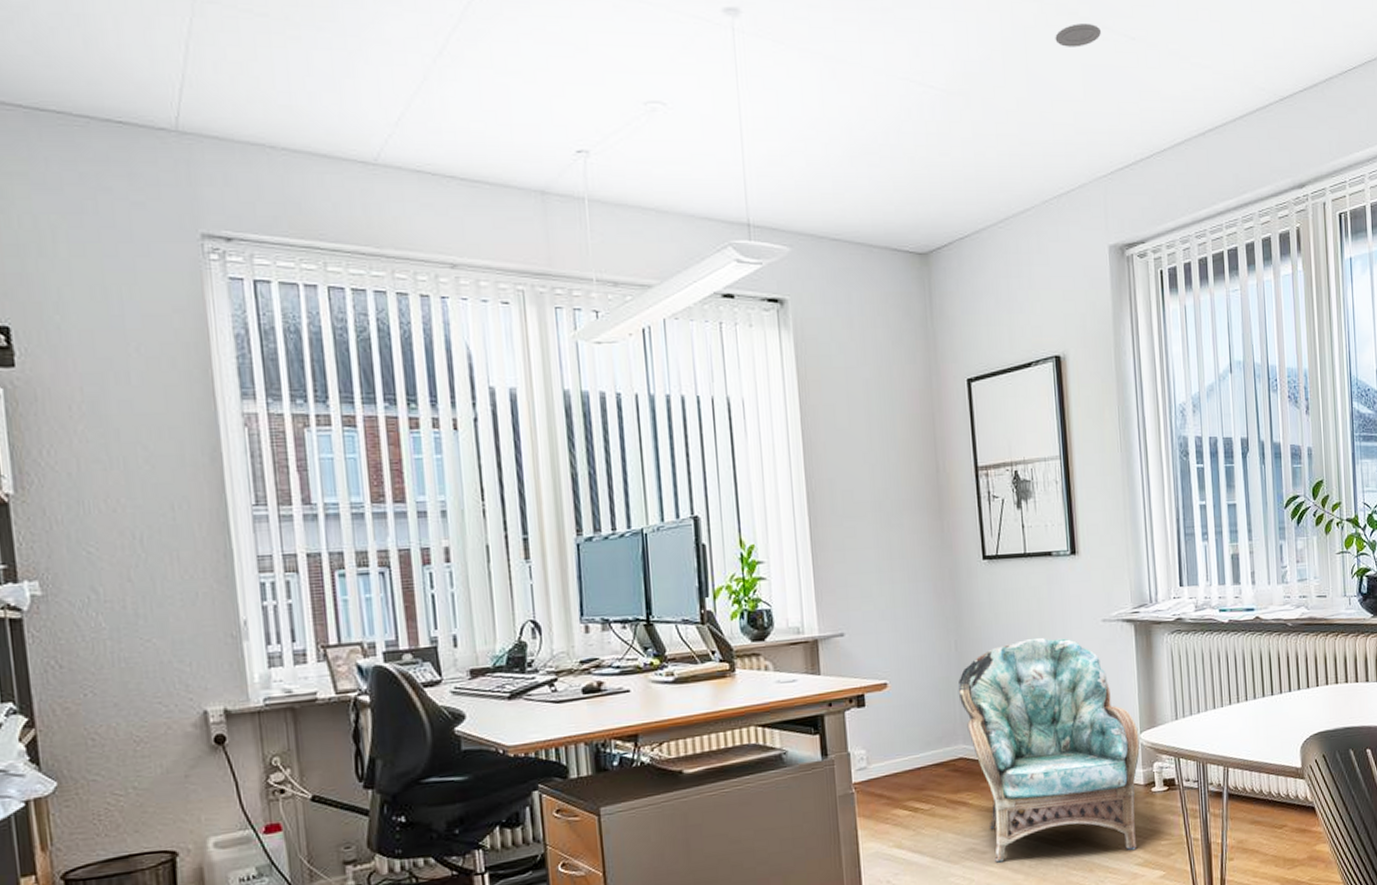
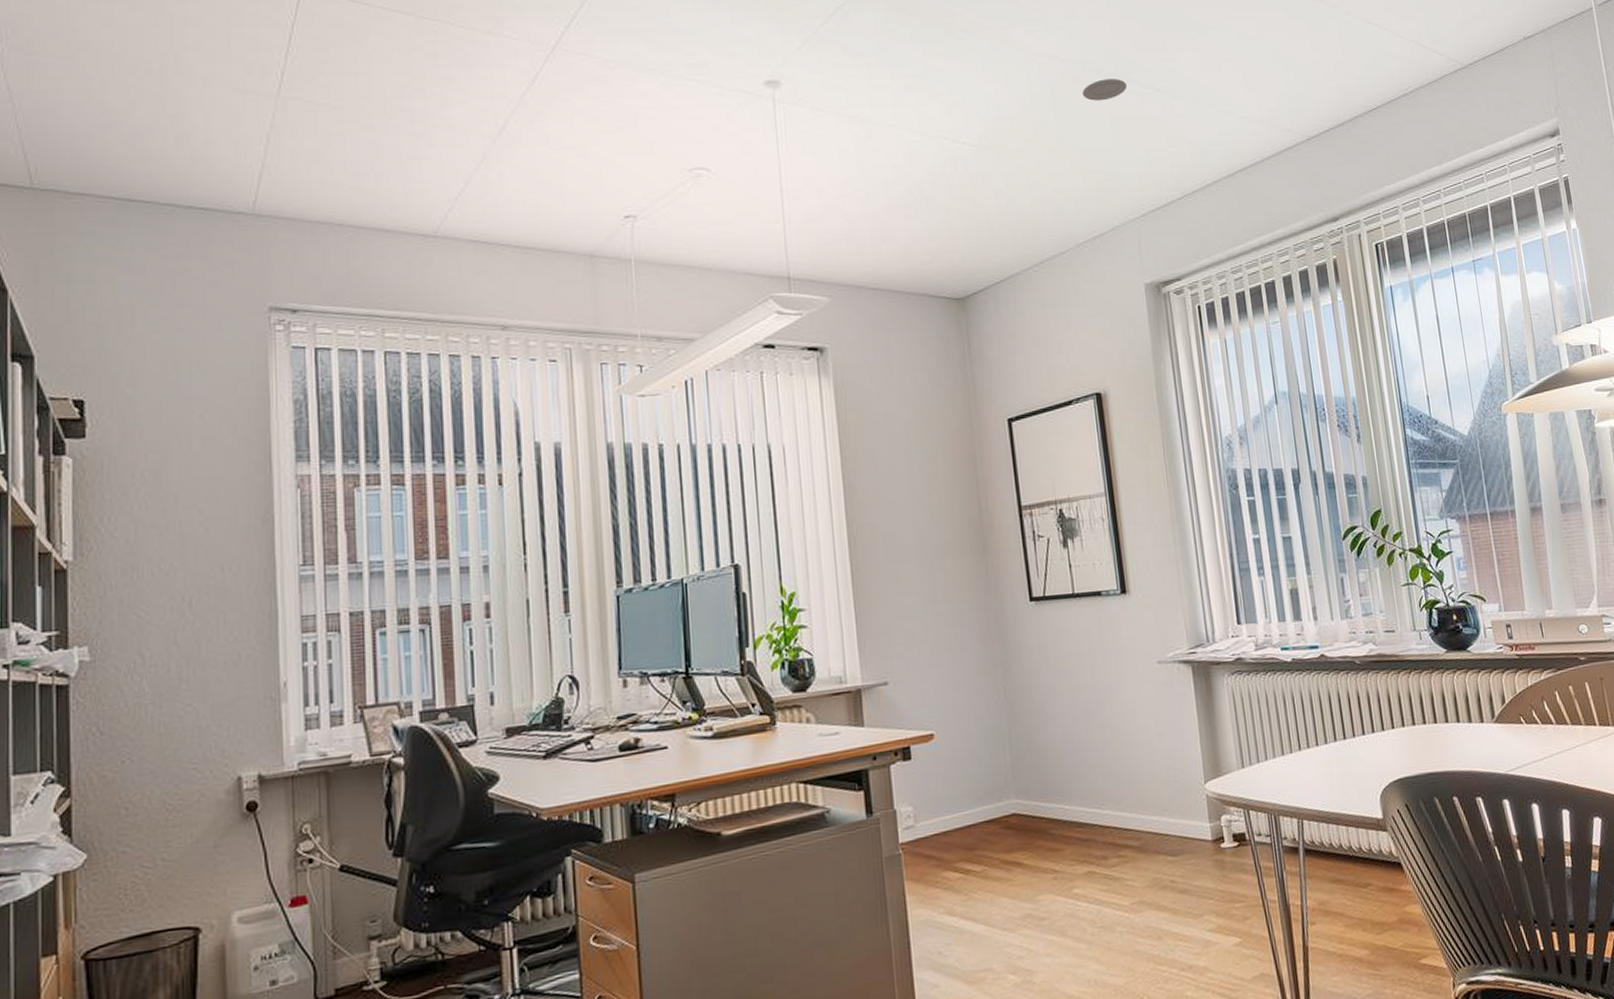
armchair: present [958,637,1140,863] -> none [1008,681,1209,930]

